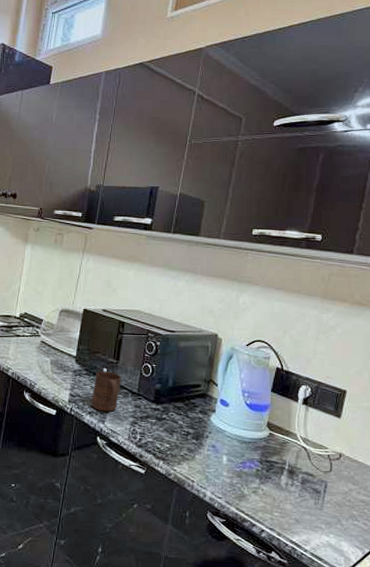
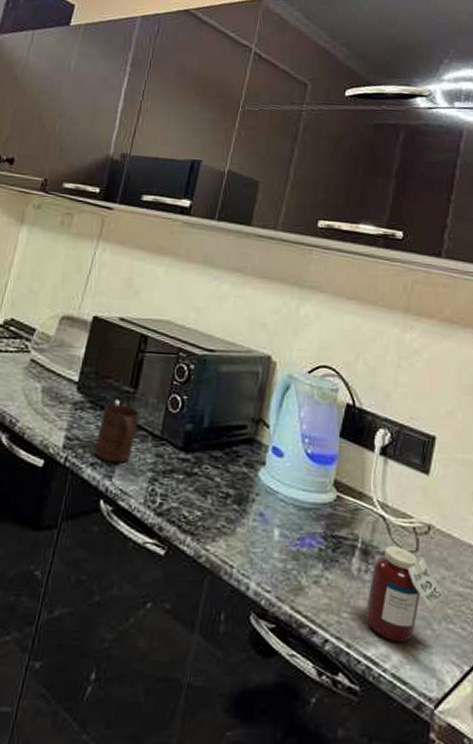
jar: none [291,468,353,533] -> present [365,546,446,642]

